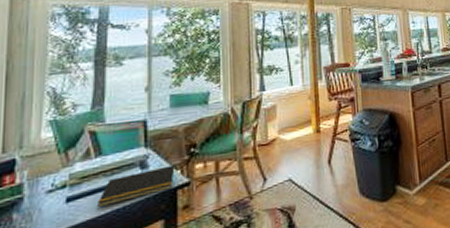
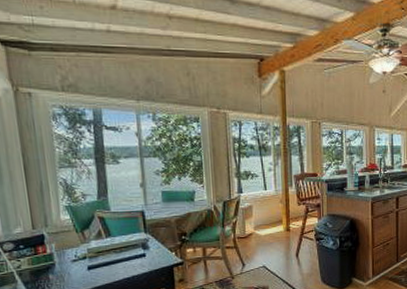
notepad: present [98,165,175,208] -> none [112,248,171,276]

